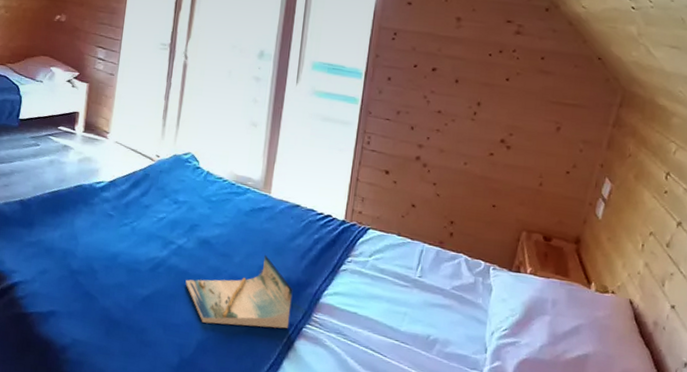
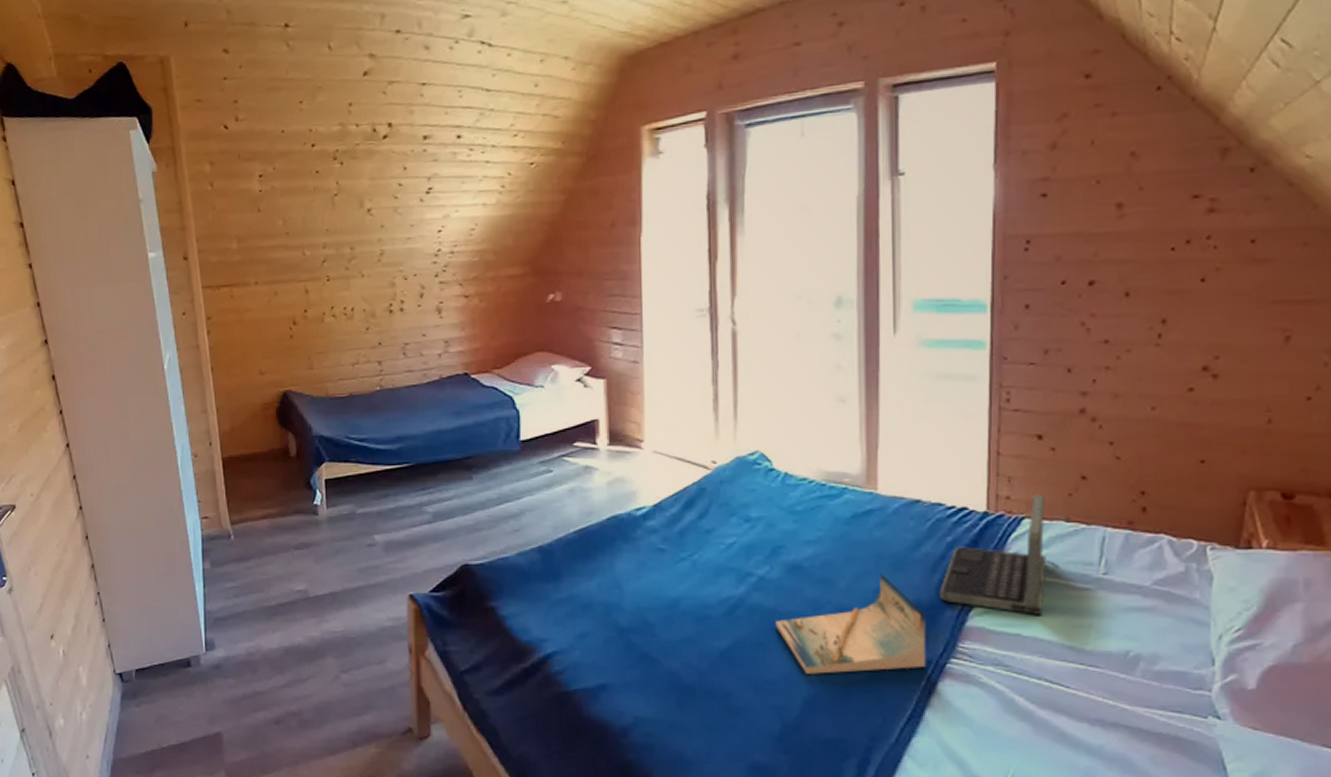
laptop: none [304,213,390,301] -> present [940,494,1059,615]

